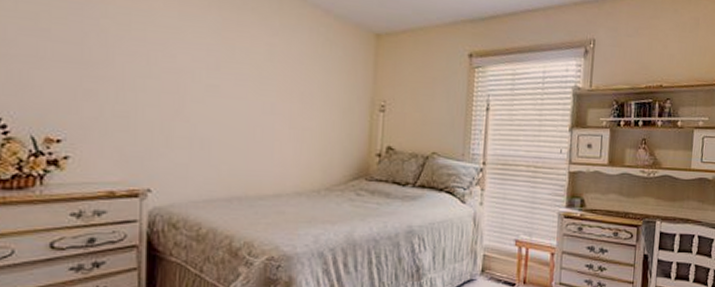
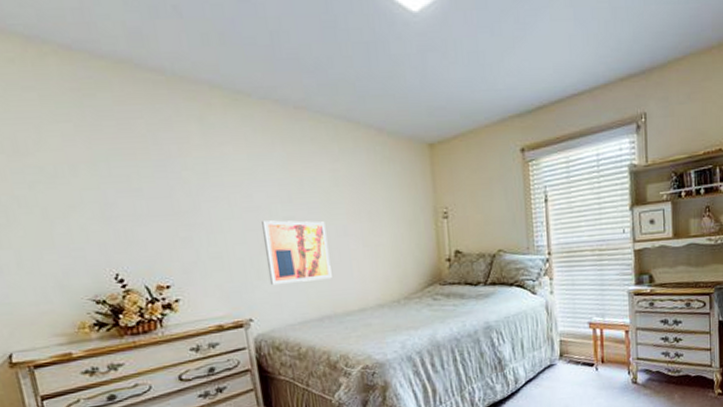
wall art: none [178,85,252,158] -> present [262,220,332,286]

